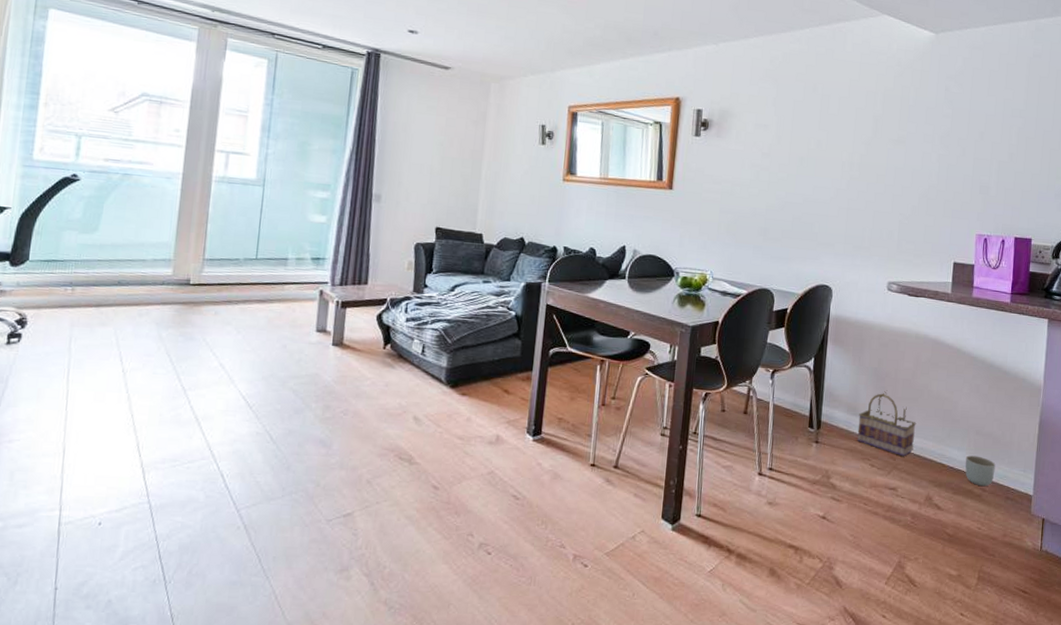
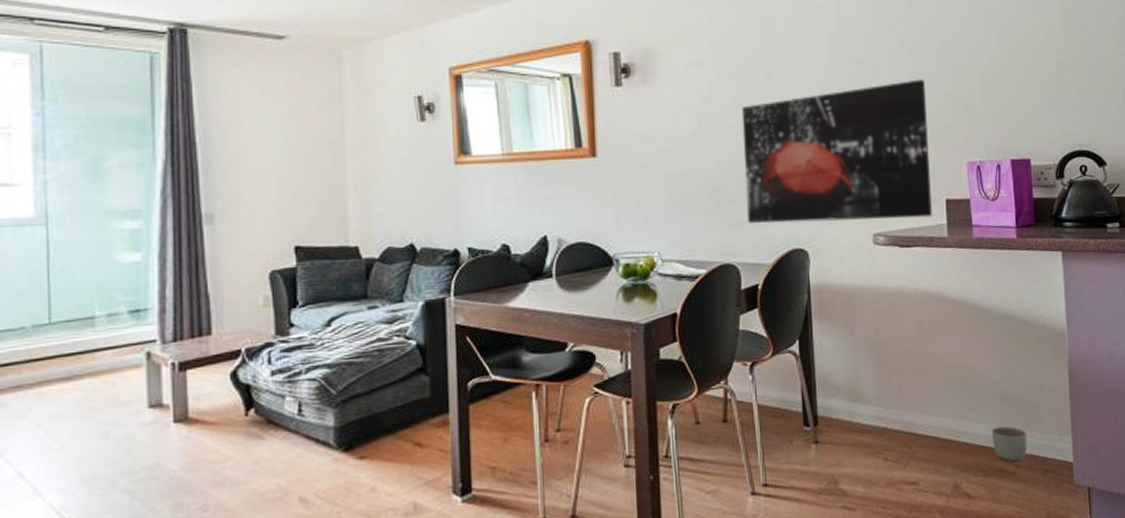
wall art: none [786,161,950,275] -> present [741,79,932,223]
basket: present [857,390,916,457] -> none [861,365,930,443]

